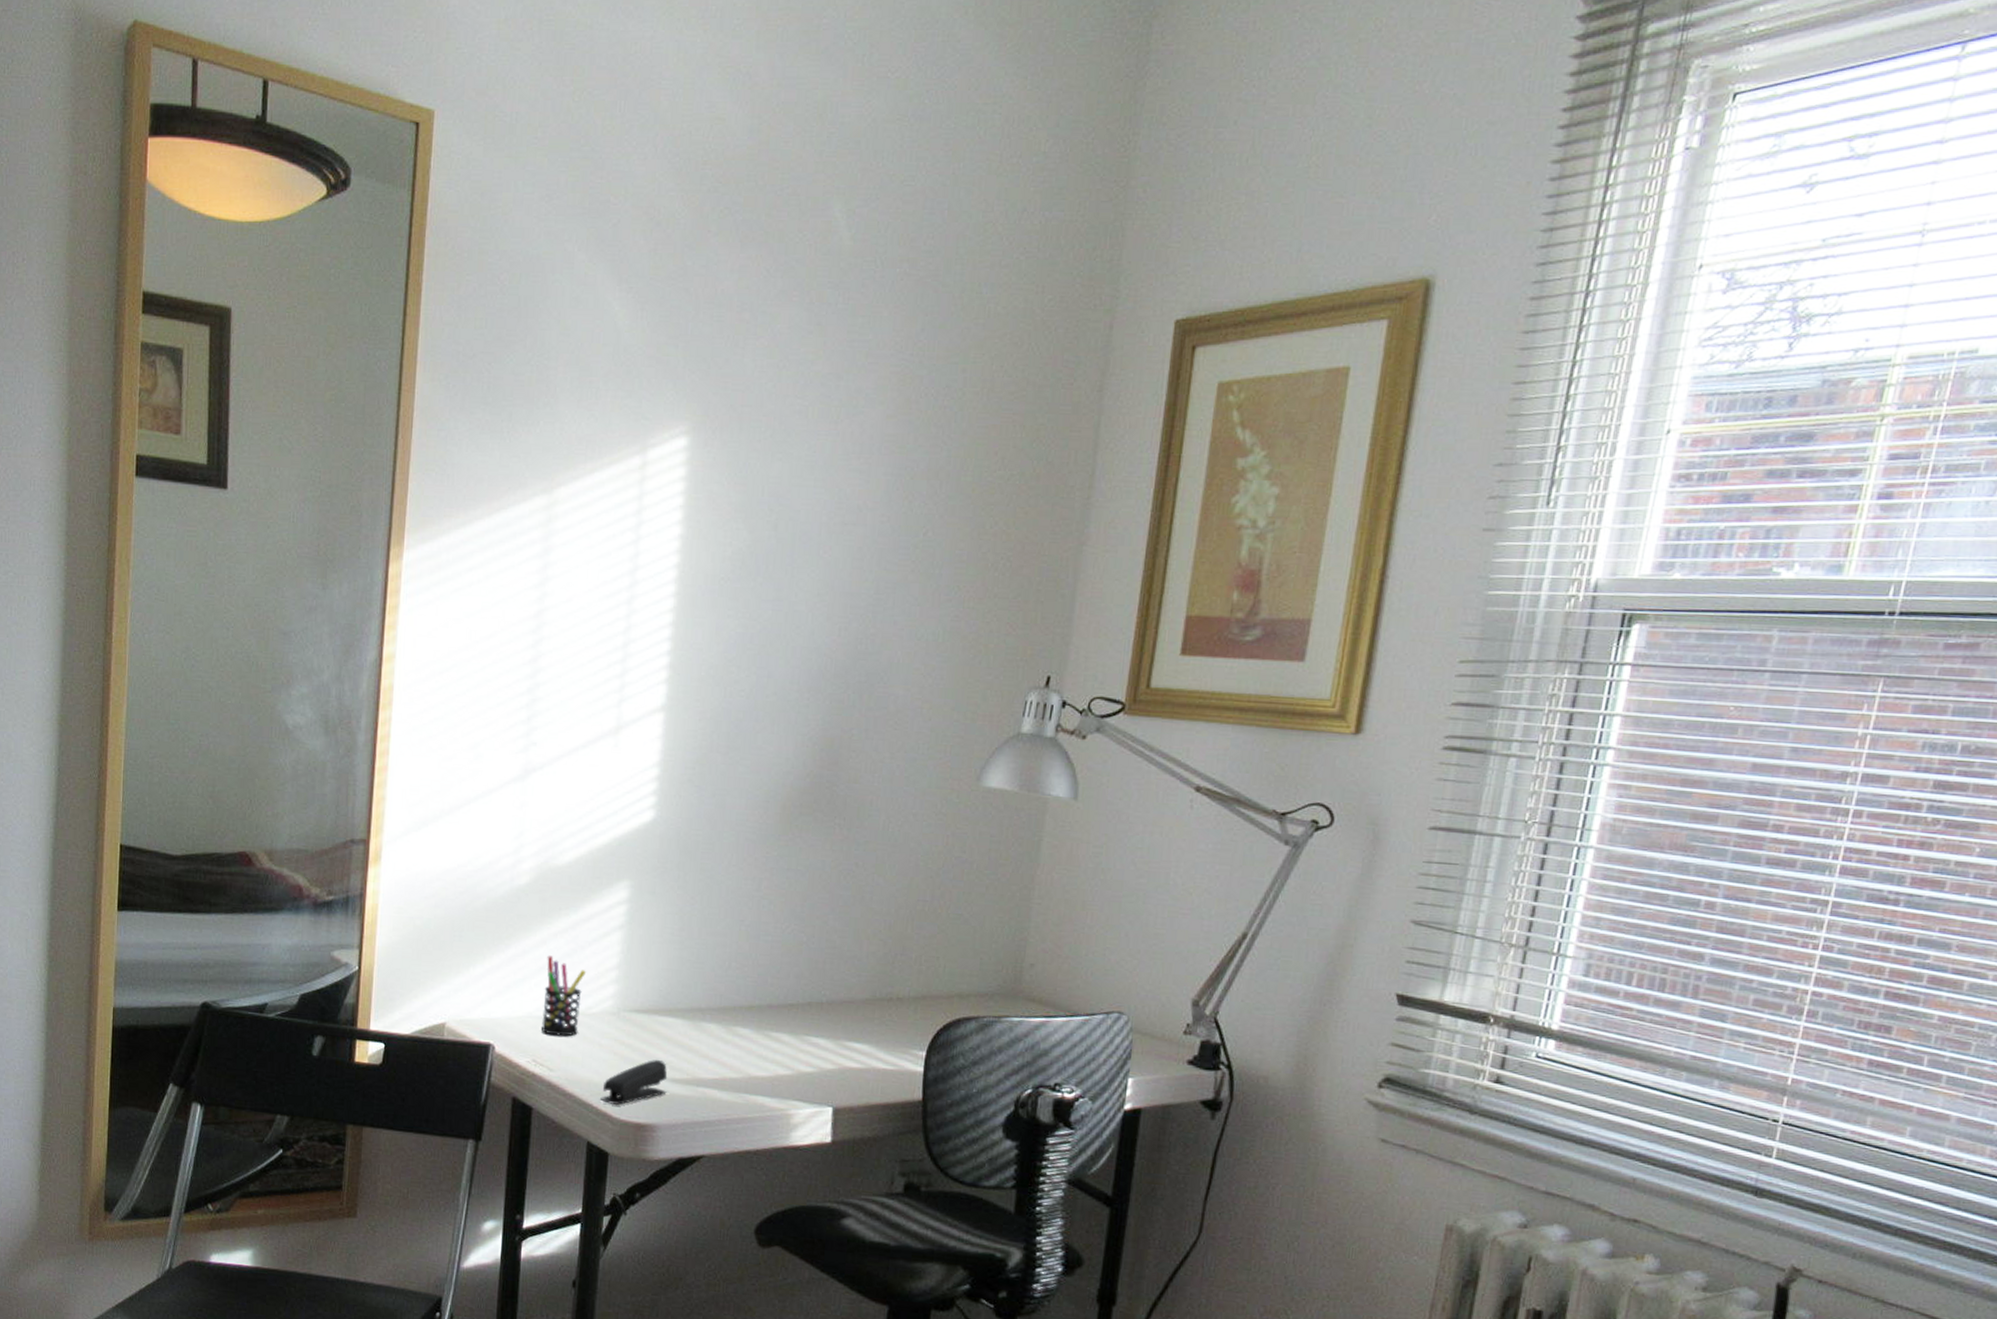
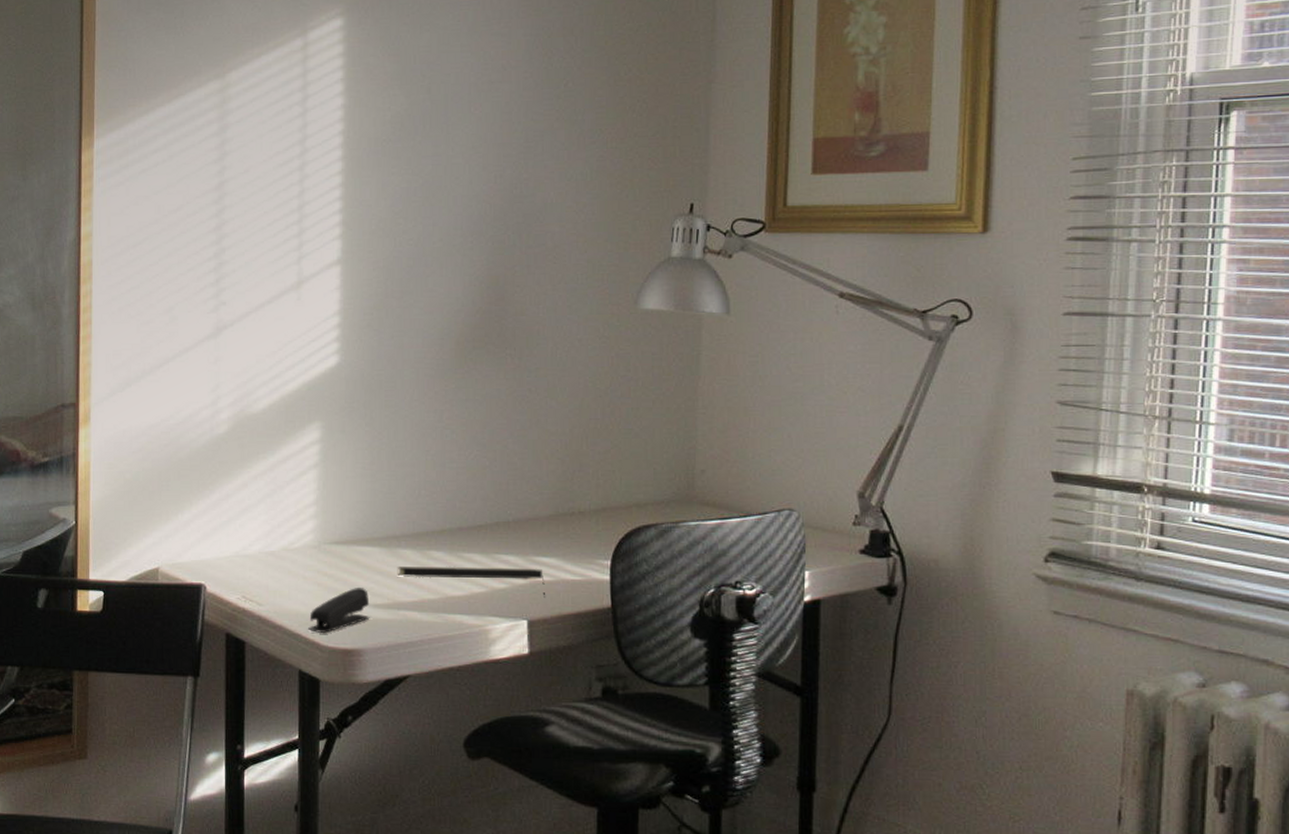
pen holder: present [540,955,587,1037] -> none [248,497,287,572]
notepad: none [699,1041,855,1085] -> present [397,566,545,598]

